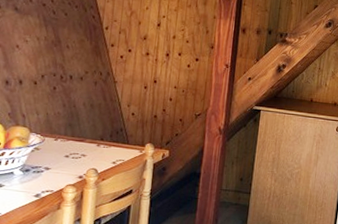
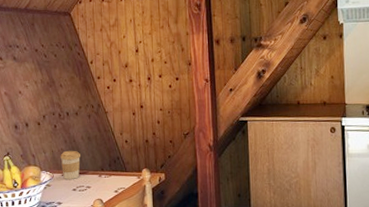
coffee cup: none [55,115,79,145] -> present [60,150,80,179]

